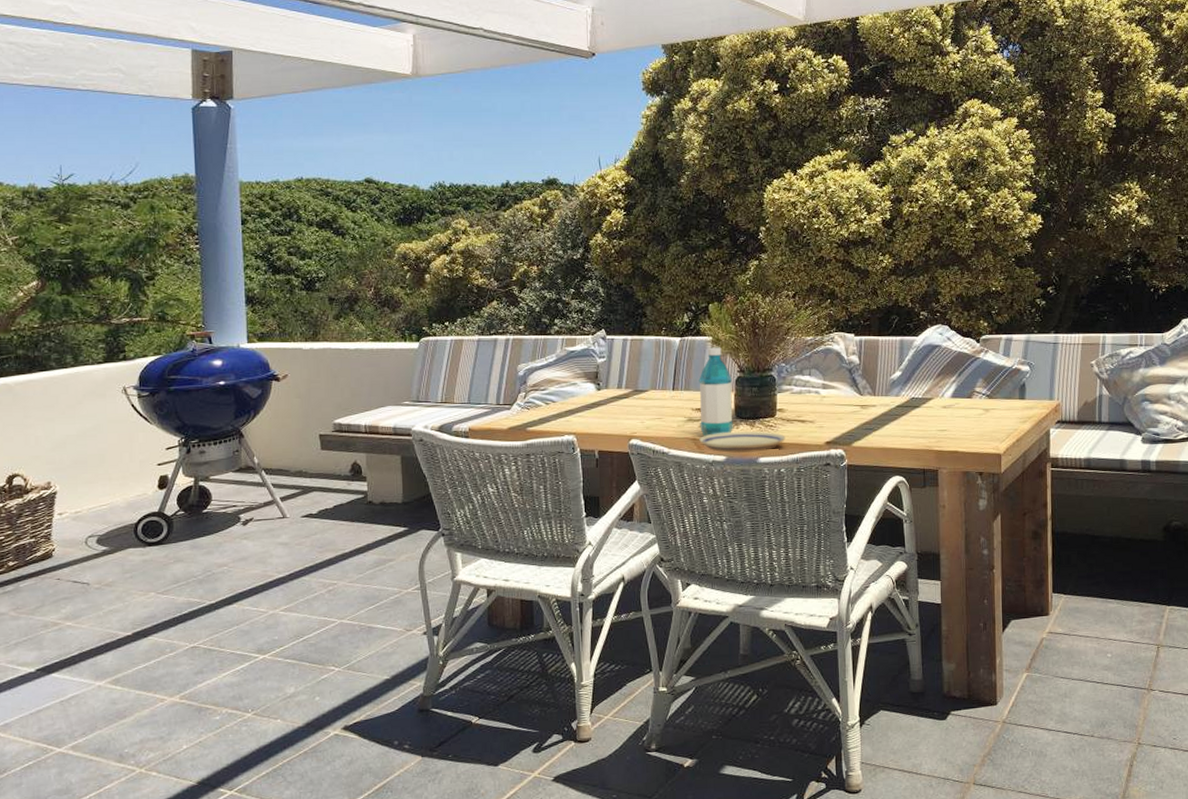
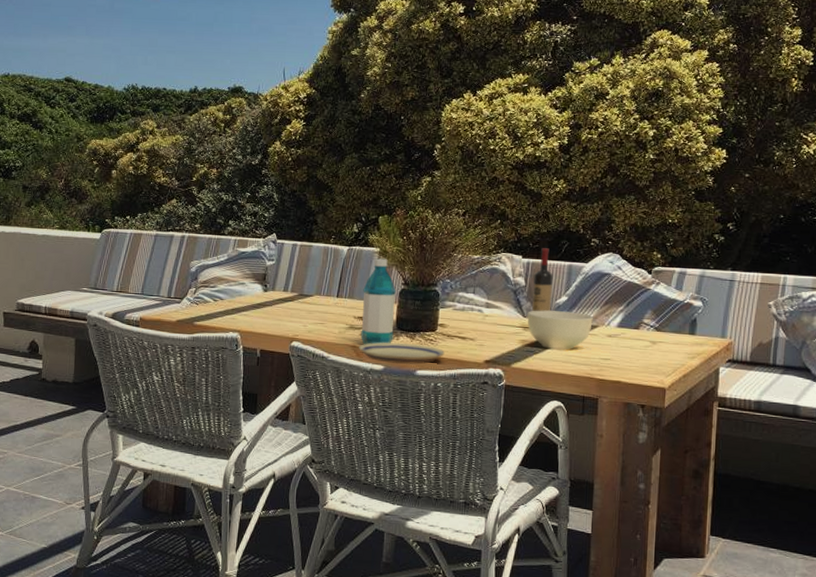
bowl: none [864,386,928,424] -> present [527,310,594,350]
wine bottle: none [867,324,887,390] -> present [531,248,553,312]

